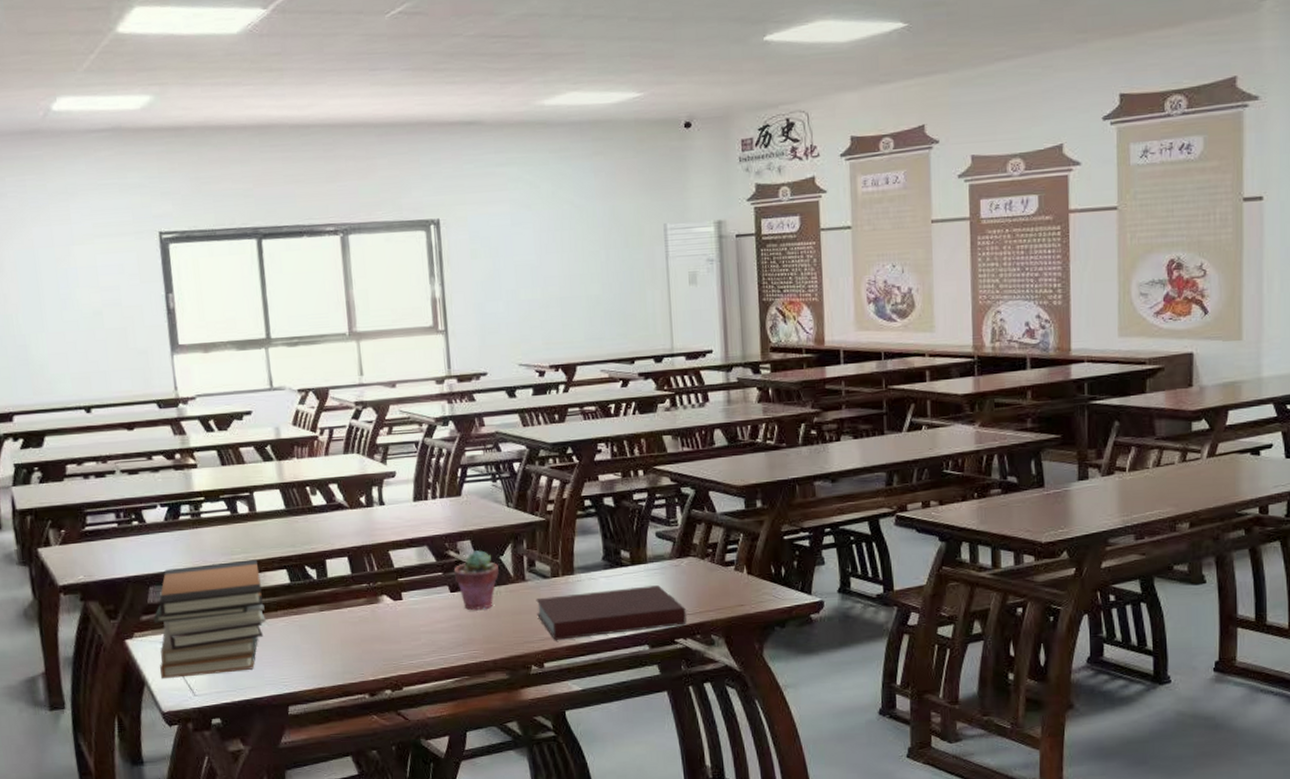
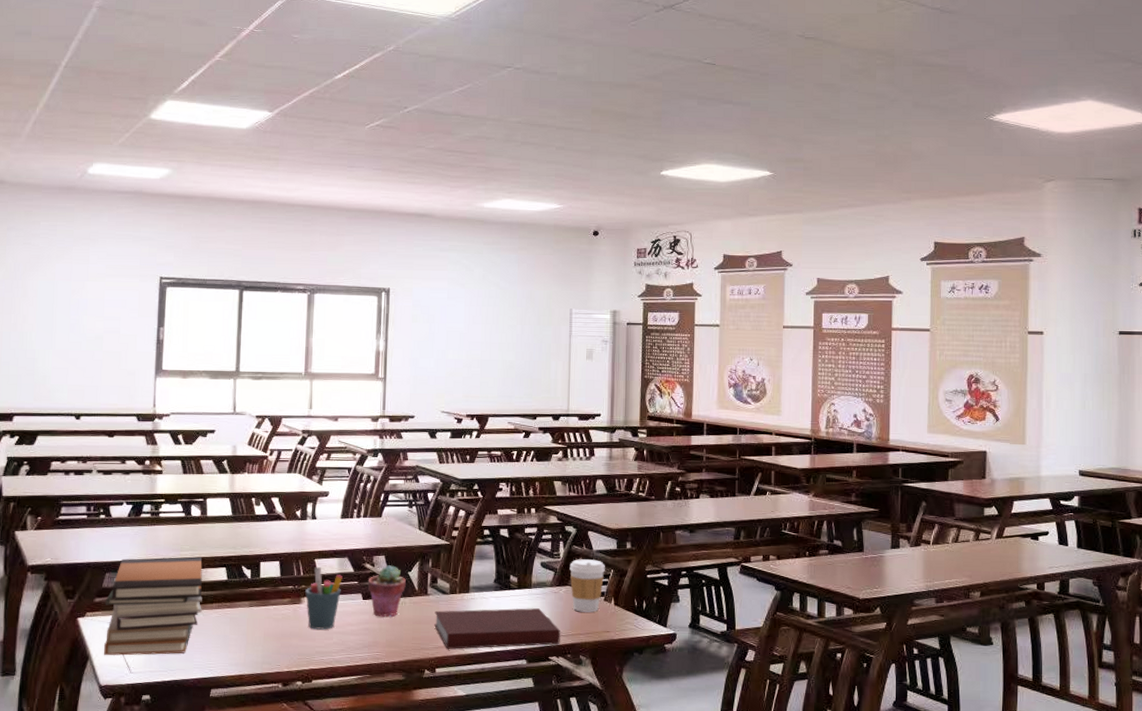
pen holder: none [382,560,424,631] -> present [305,567,343,630]
coffee cup: none [690,524,733,586] -> present [569,559,605,612]

